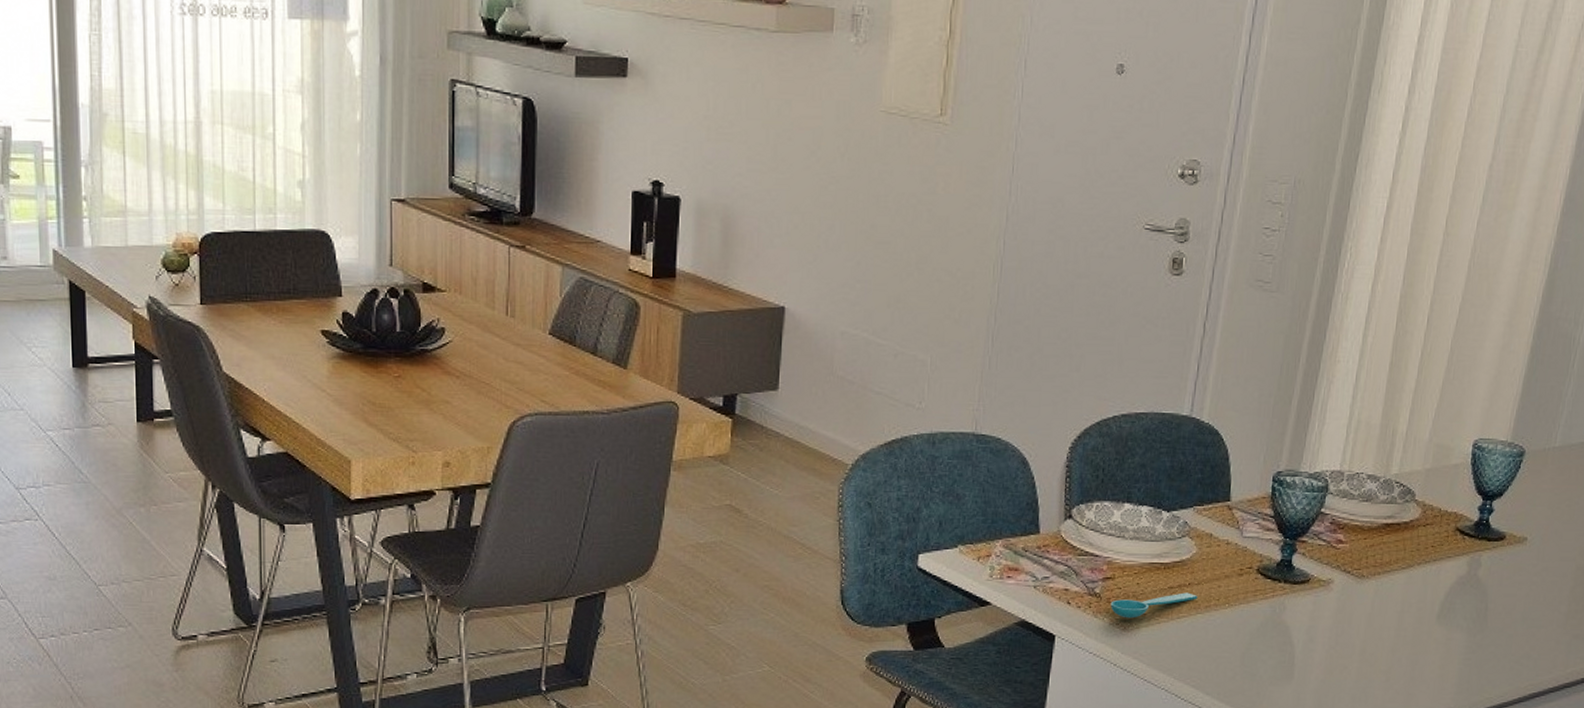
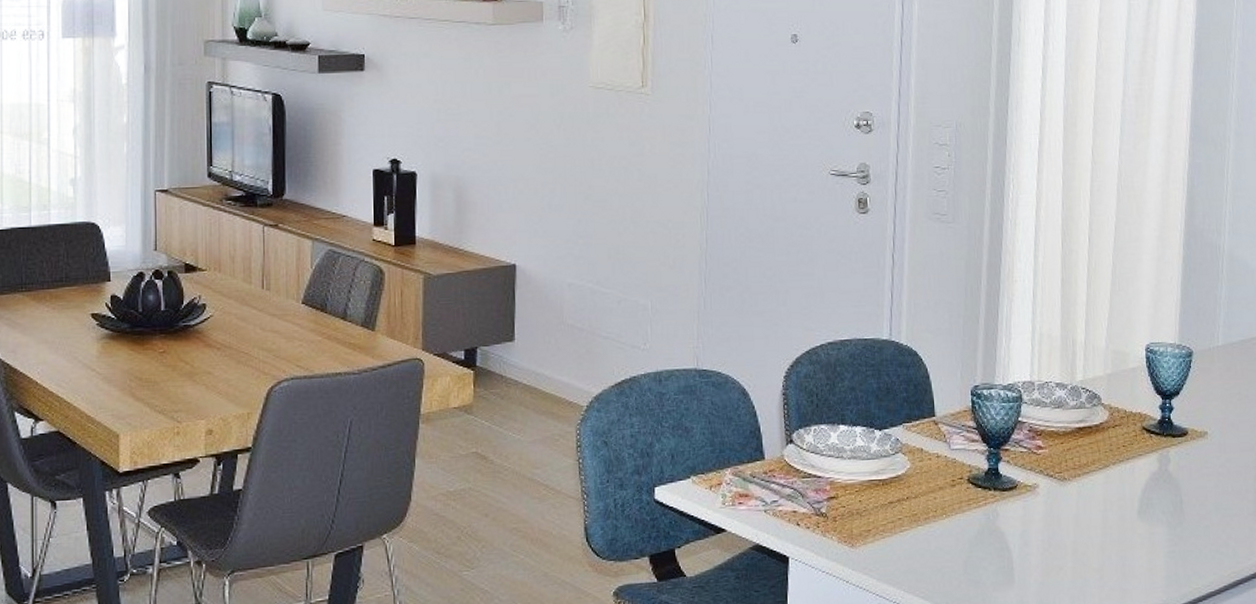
spoon: present [1110,592,1198,619] -> none [837,506,917,536]

